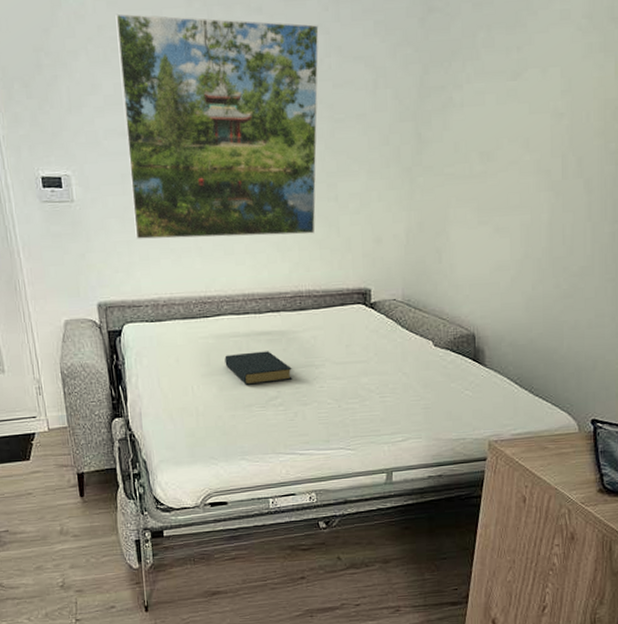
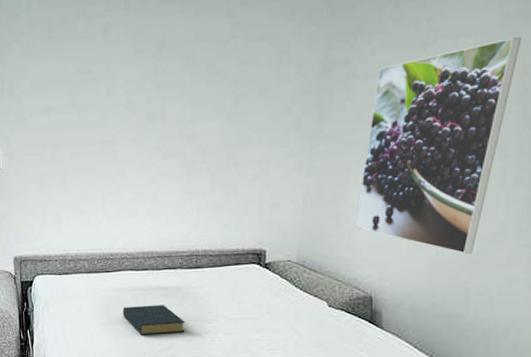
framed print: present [115,13,319,239] -> none [46,9,226,202]
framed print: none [456,70,603,289] -> present [355,37,522,254]

